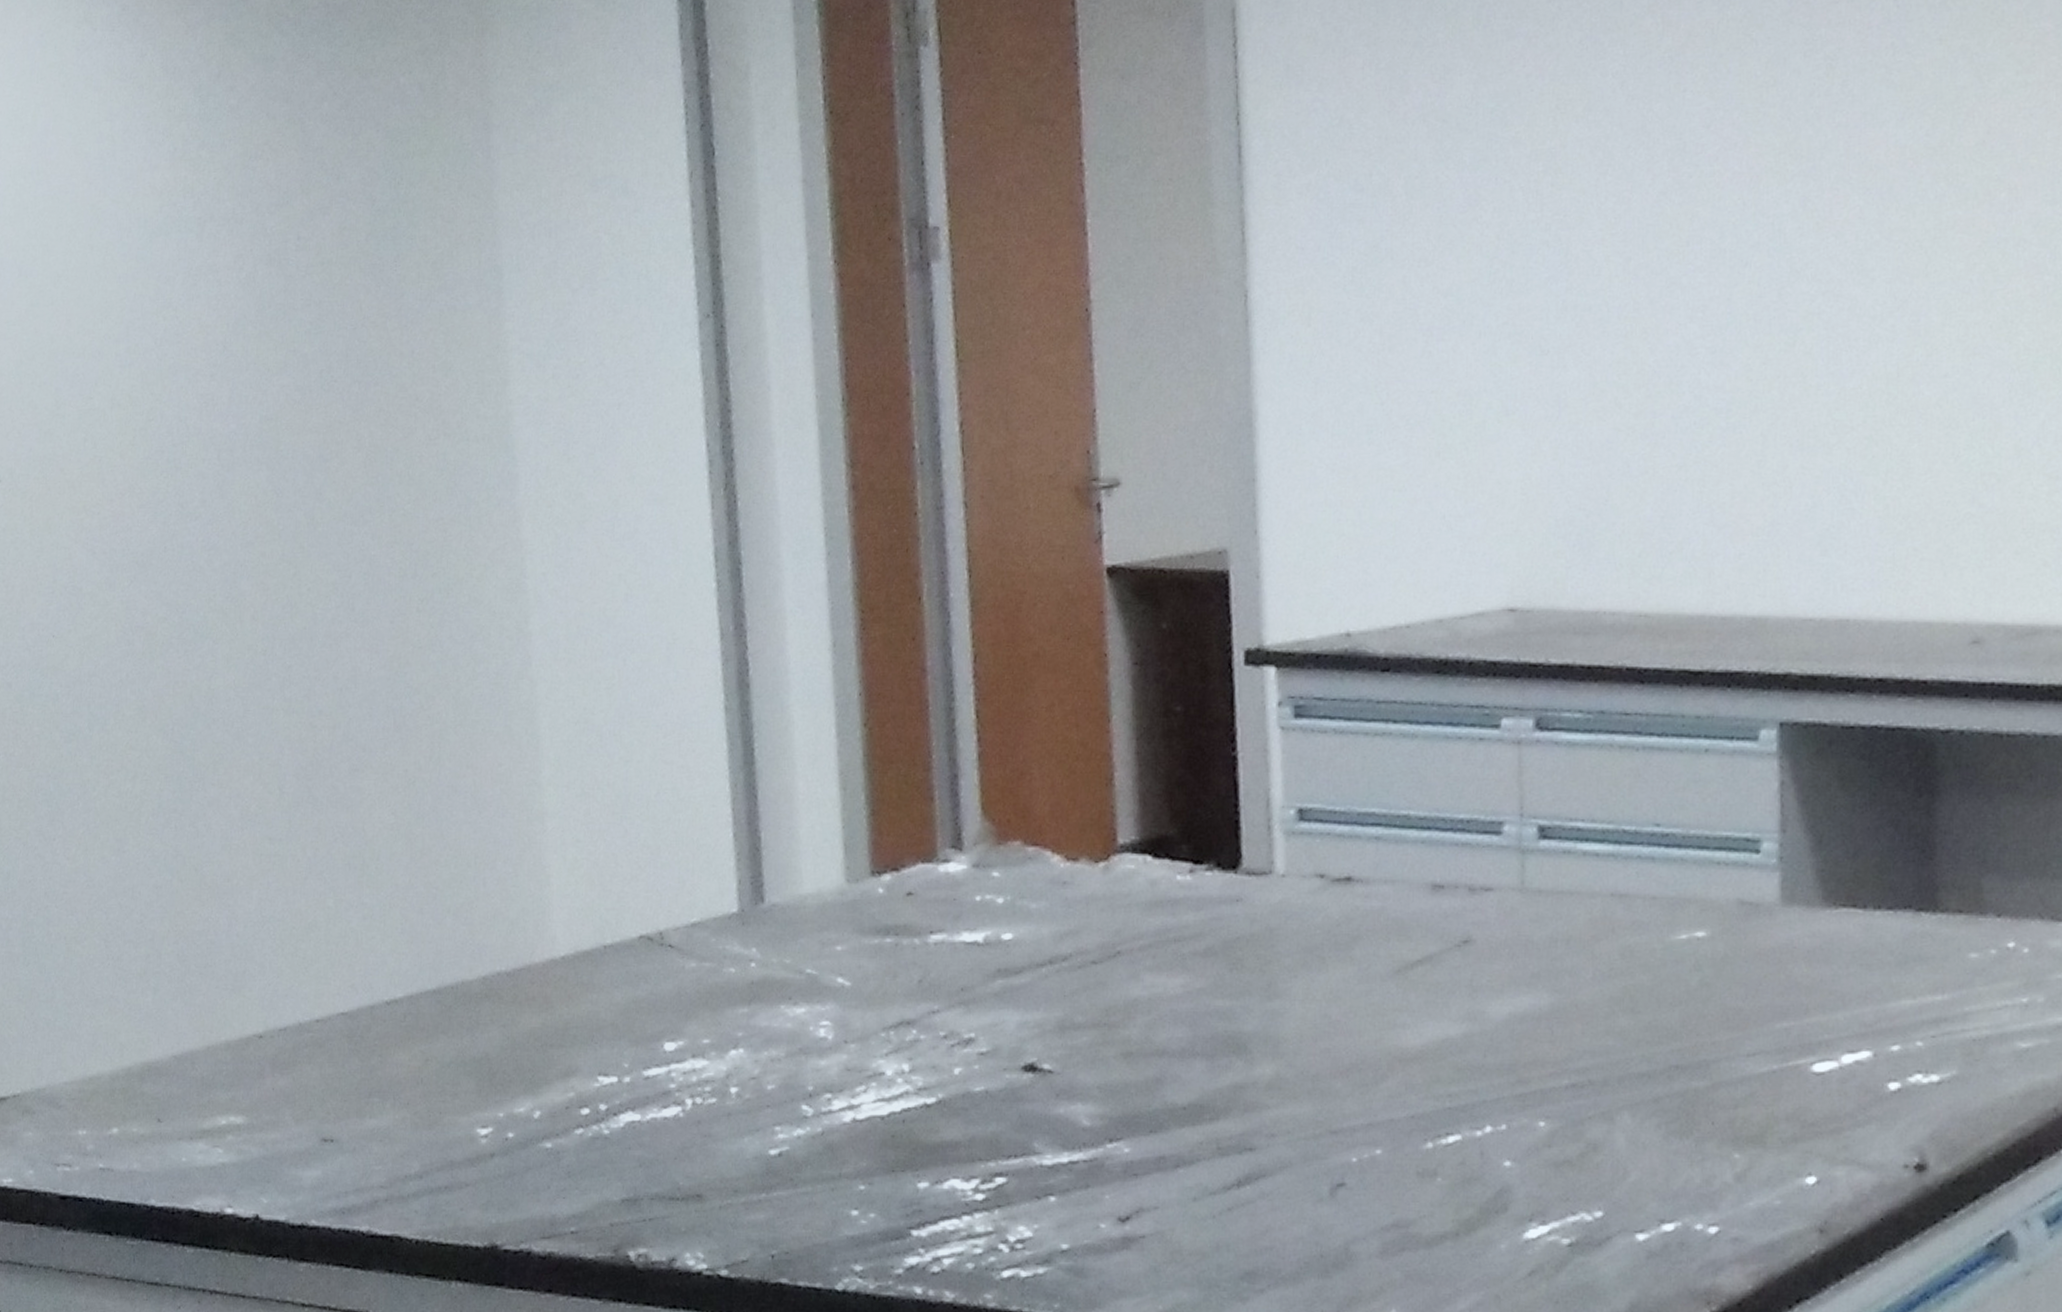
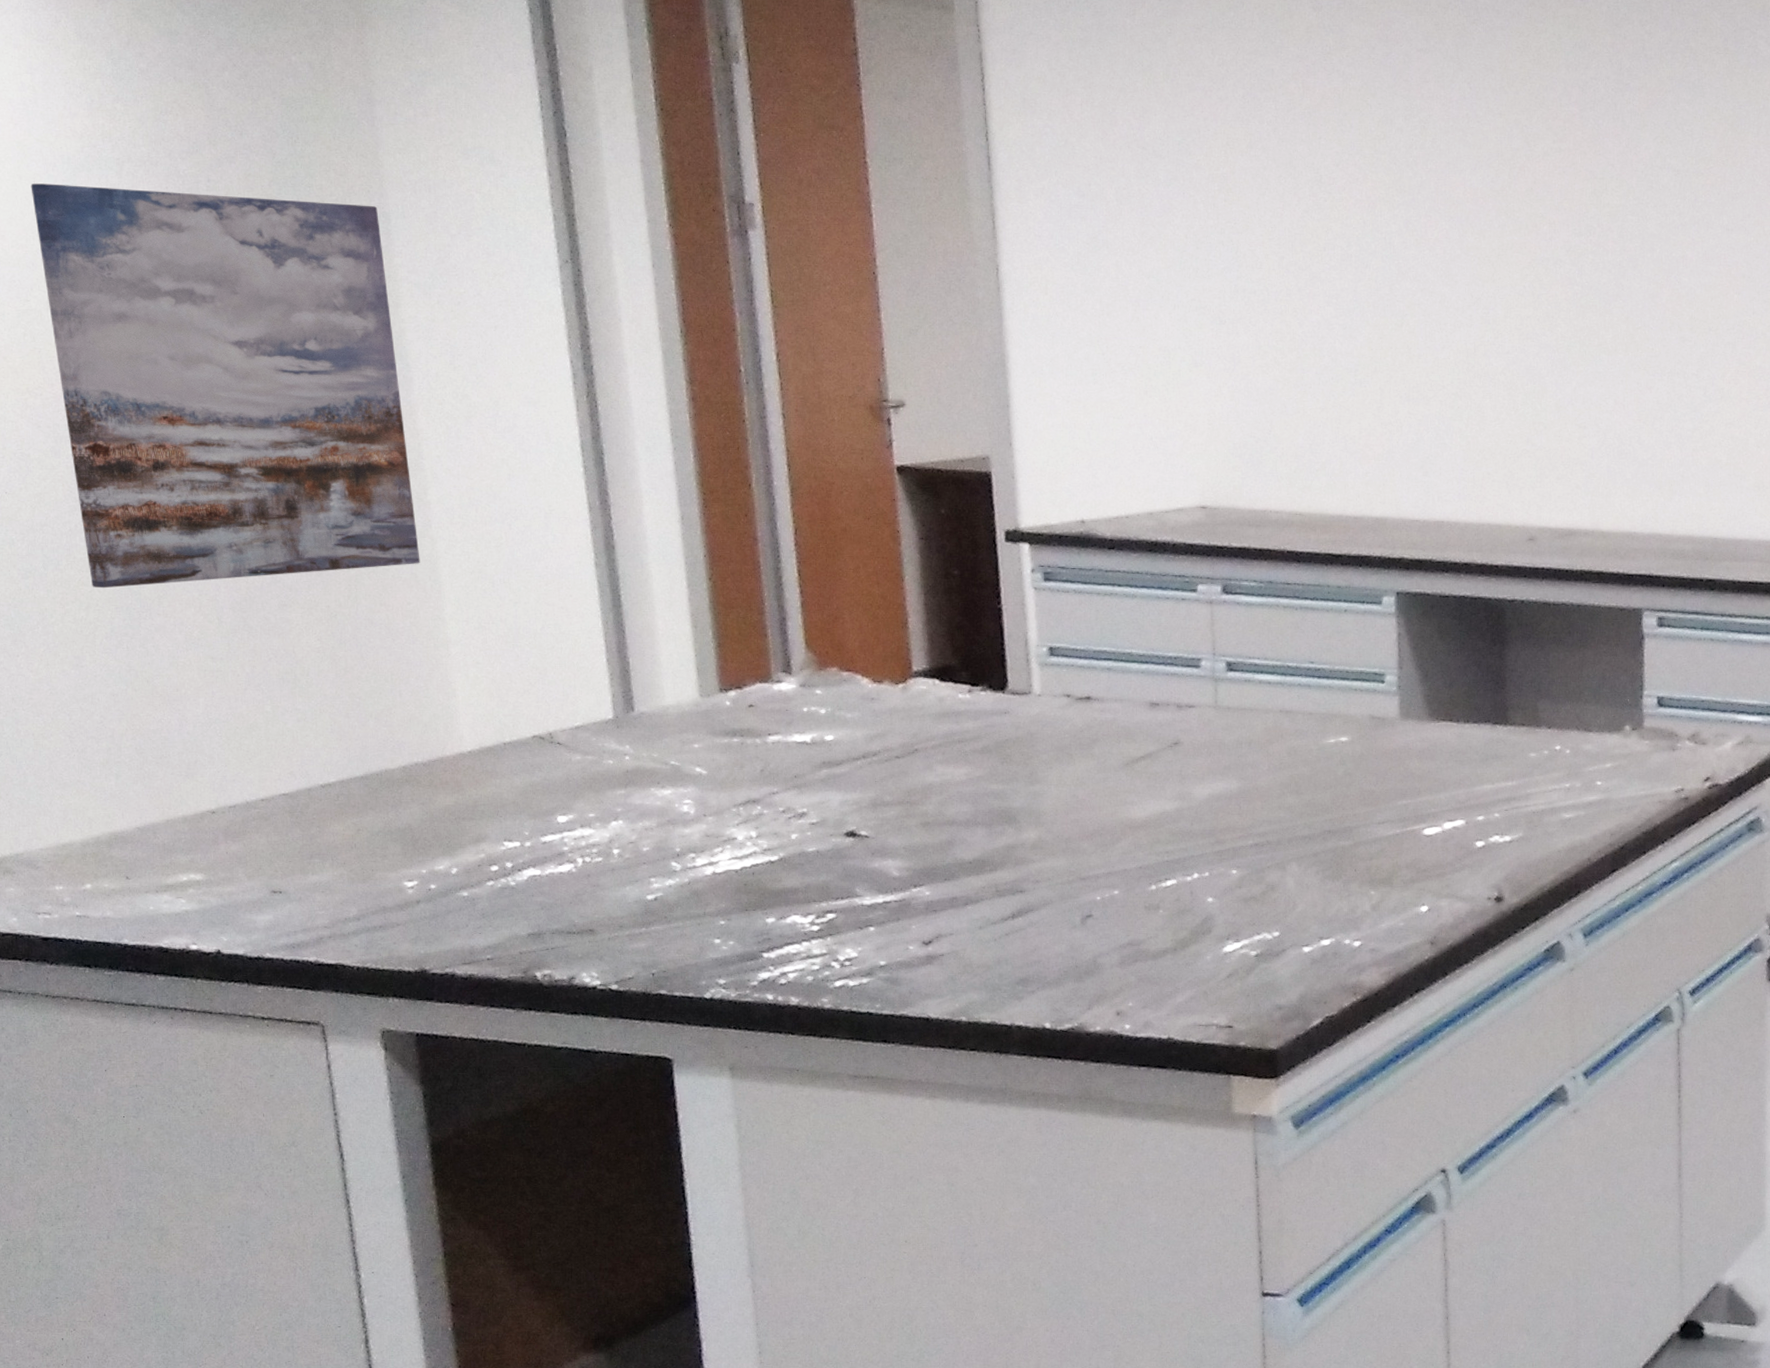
wall art: none [102,253,516,753] -> present [30,183,420,589]

